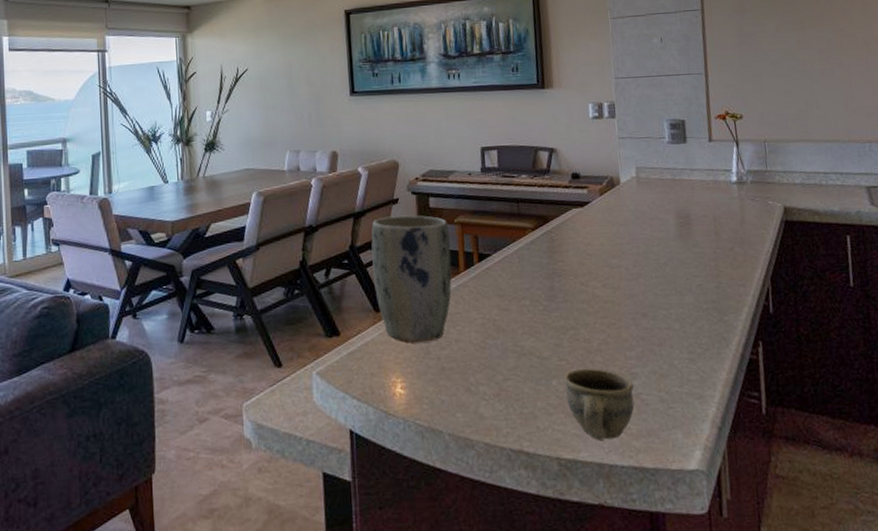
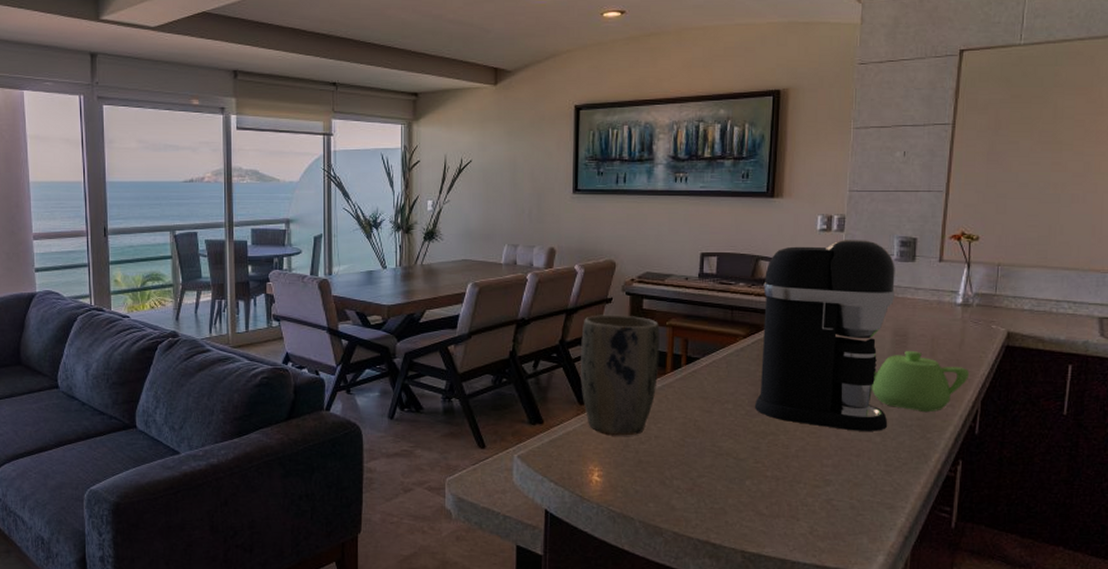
coffee maker: none [545,124,685,319] -> present [754,239,896,431]
cup: present [564,368,635,440] -> none [757,472,826,539]
teapot: none [663,231,755,295] -> present [872,350,970,413]

